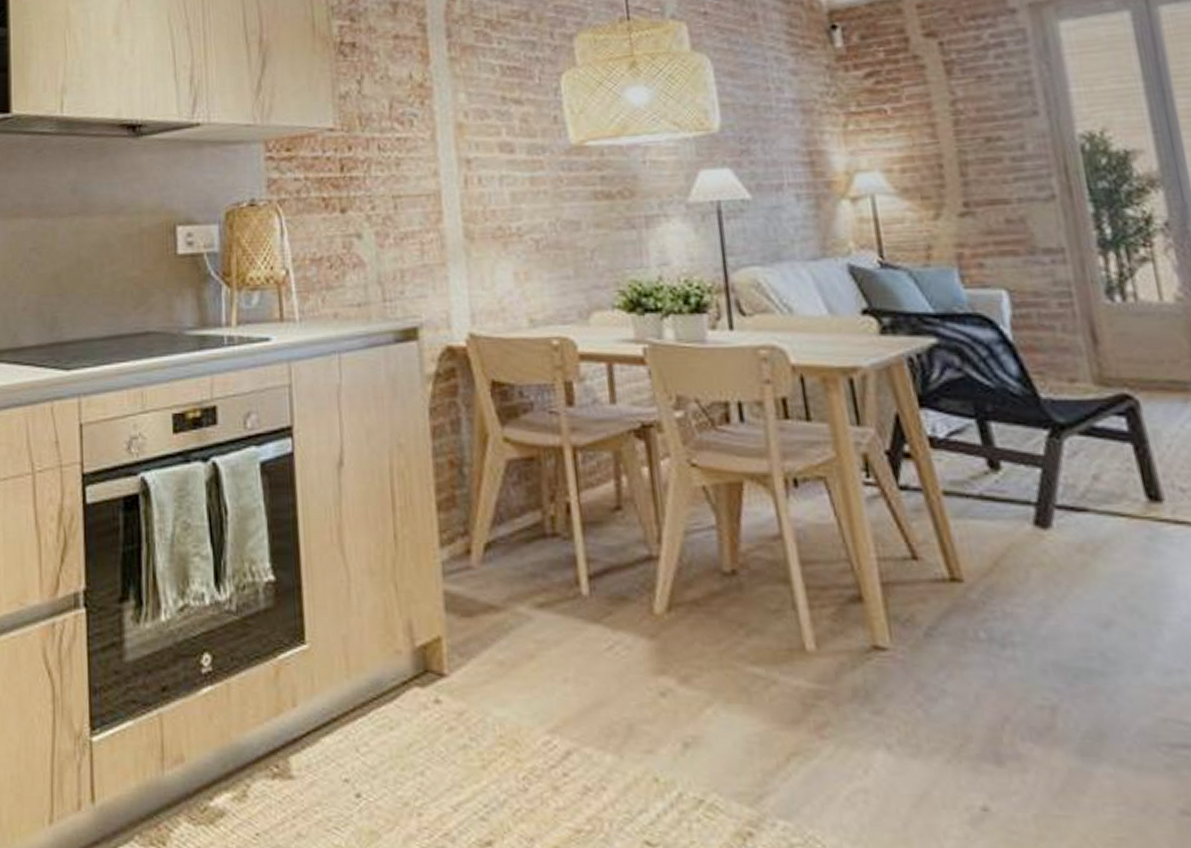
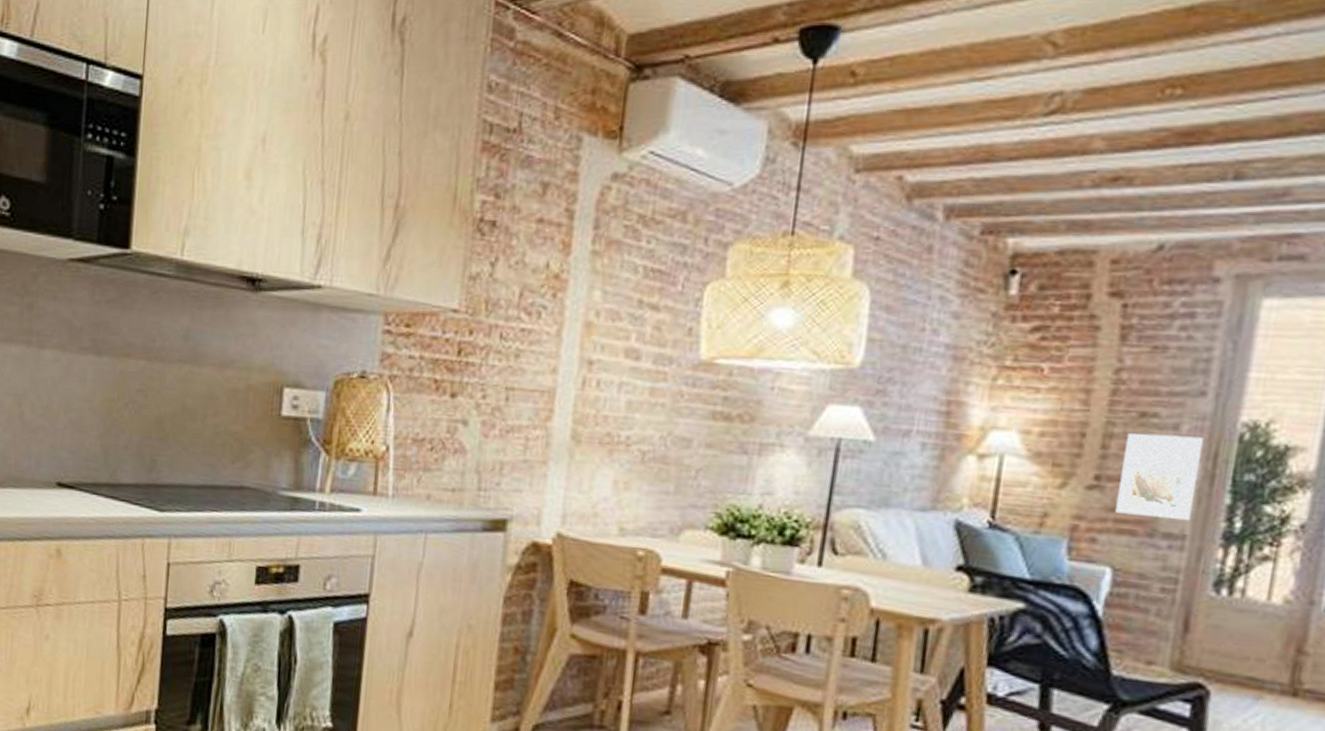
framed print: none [981,153,1063,236] -> present [1115,432,1205,521]

